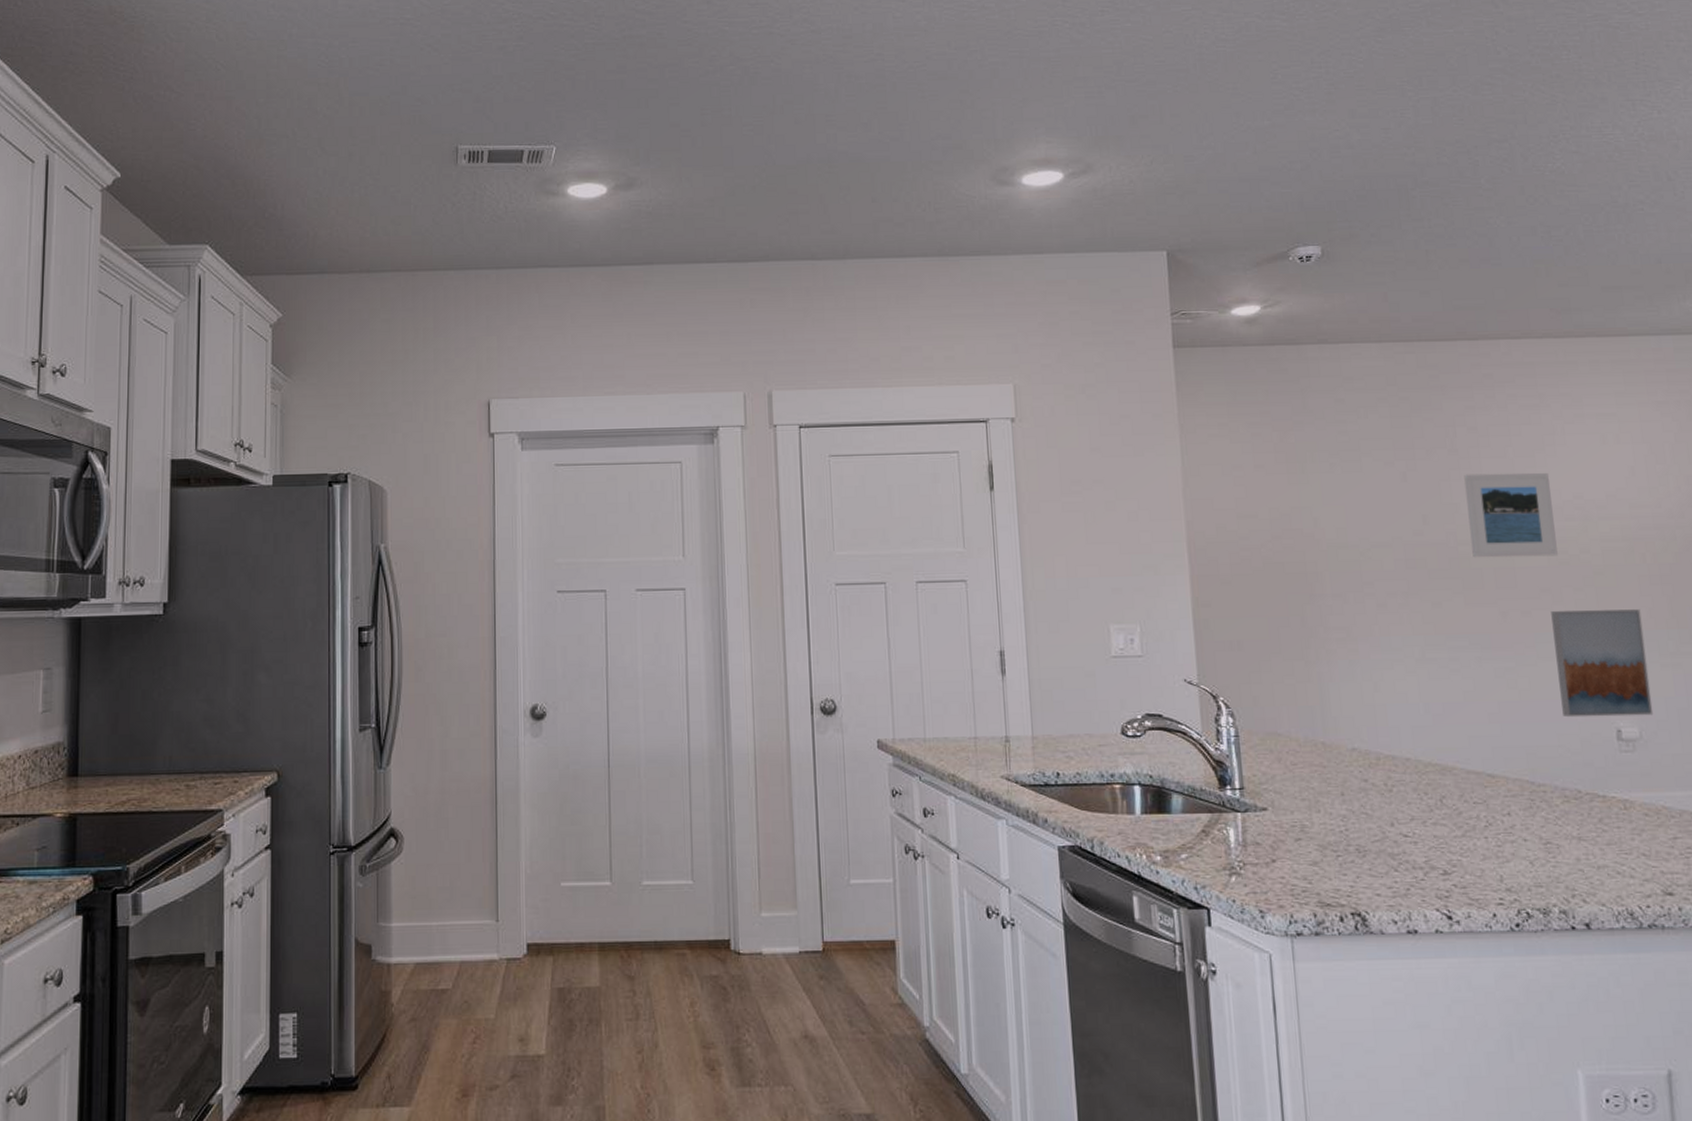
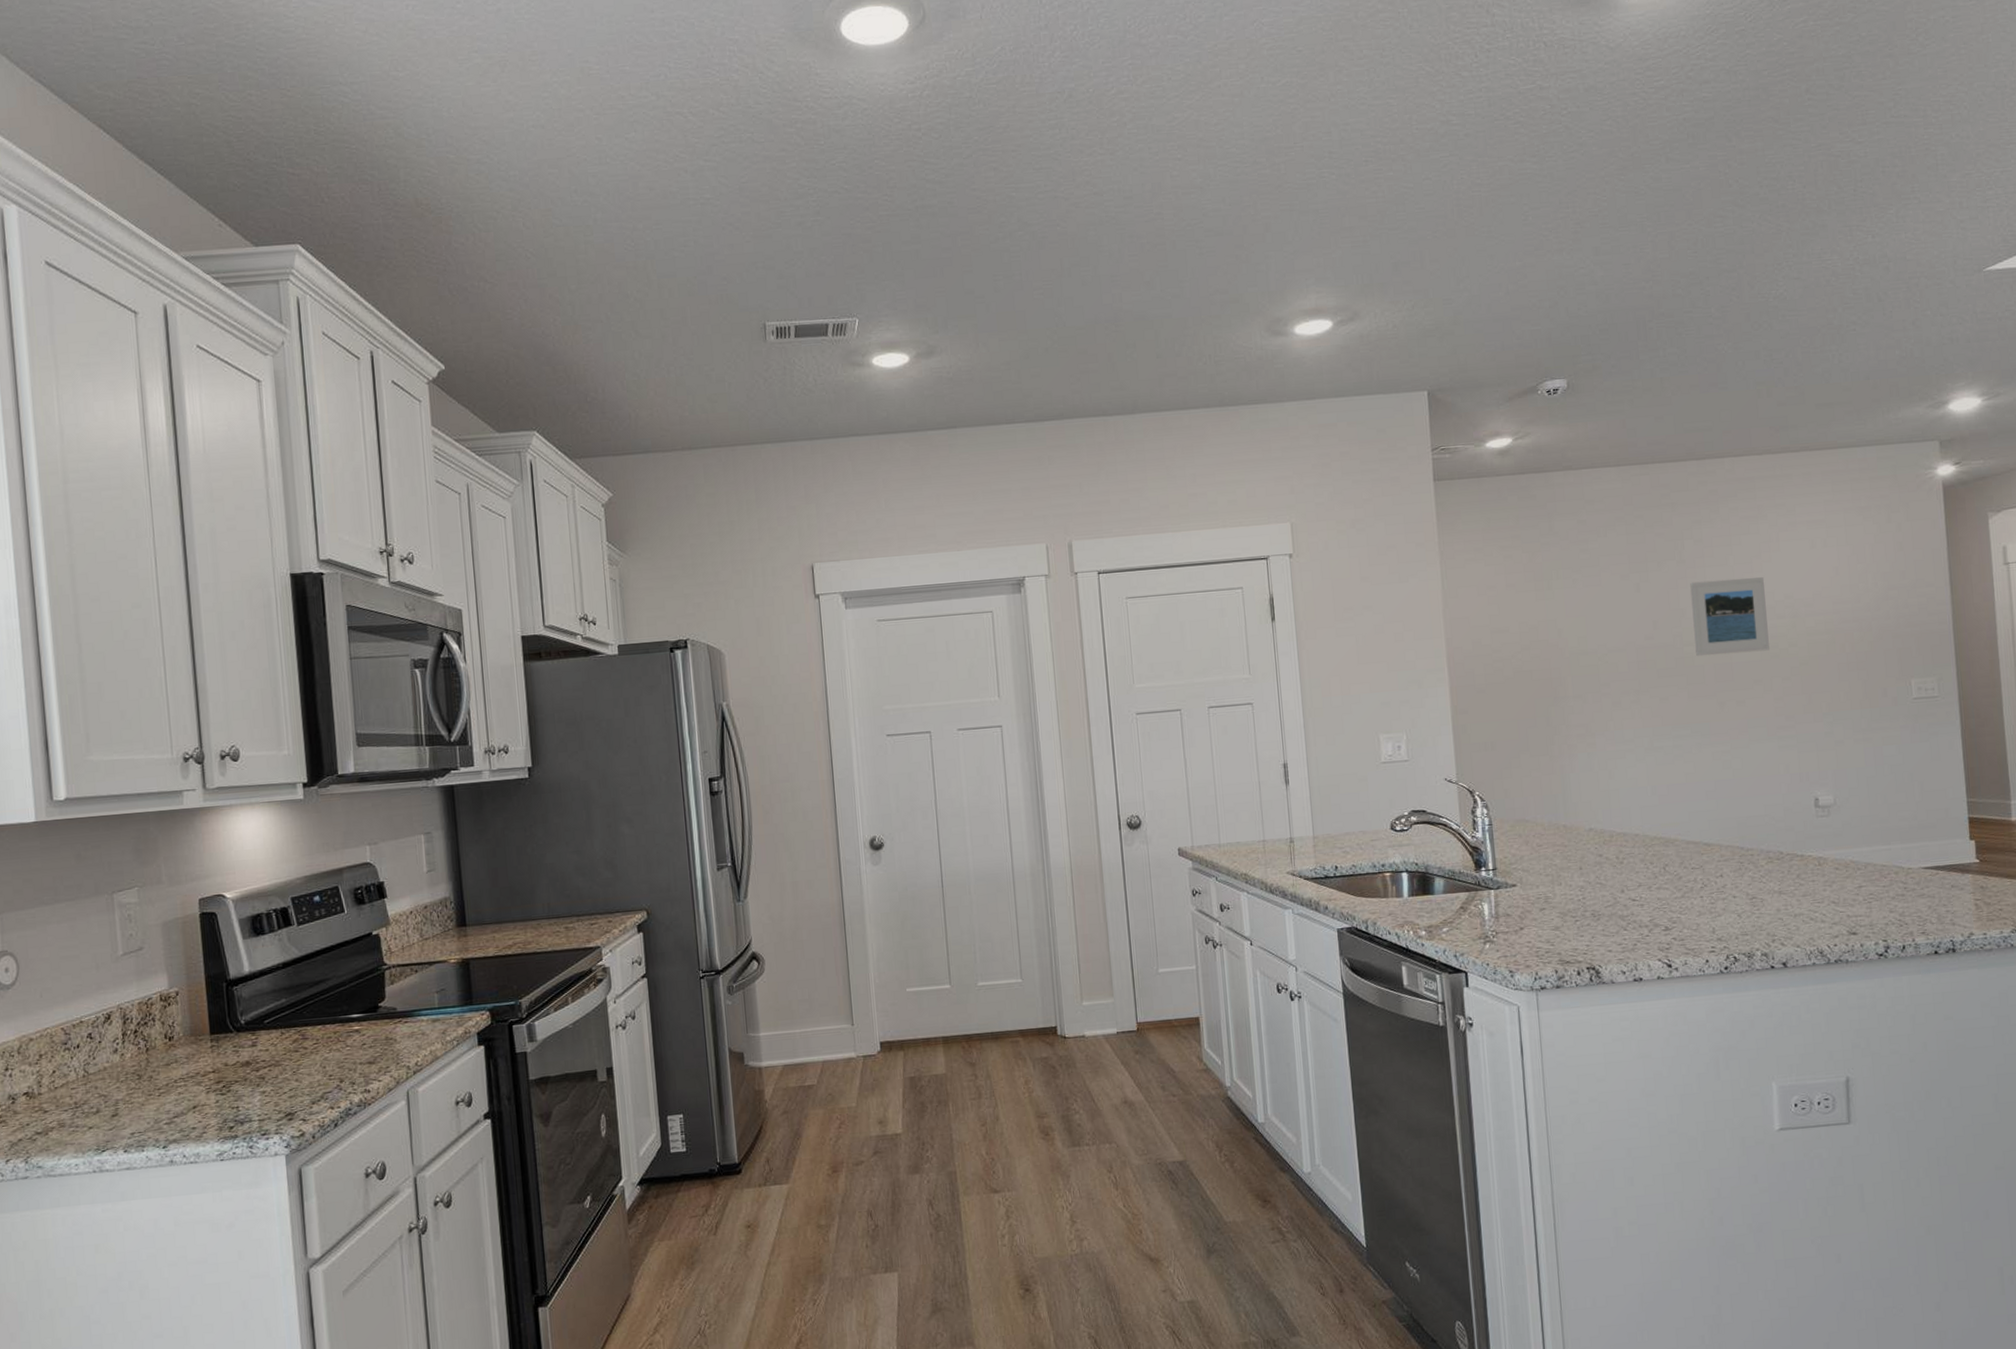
wall art: present [1551,609,1654,718] -> none [1762,693,1846,791]

